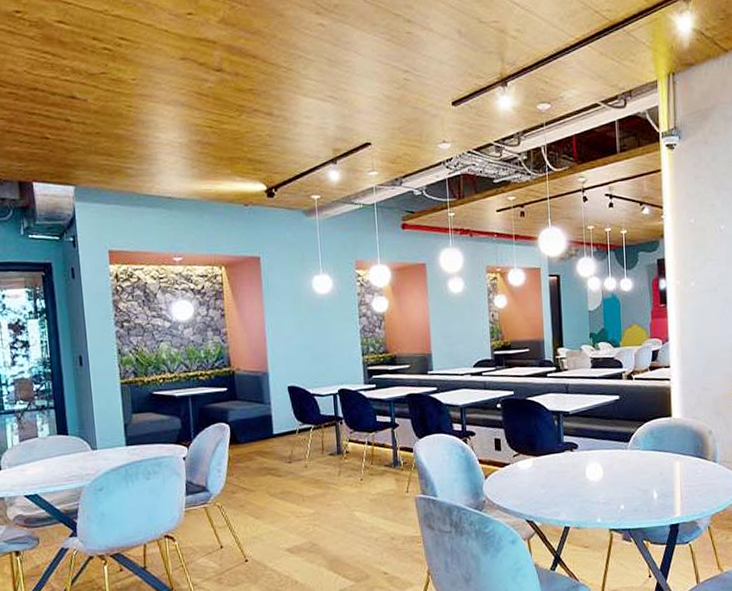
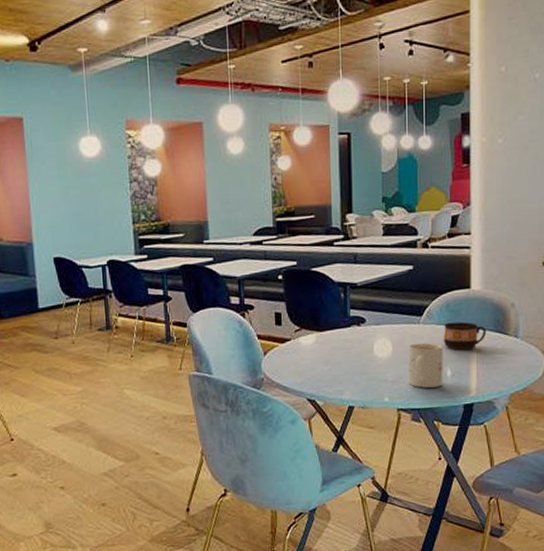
mug: none [617,467,650,510] -> present [407,342,443,388]
cup: none [649,447,688,474] -> present [443,321,487,350]

